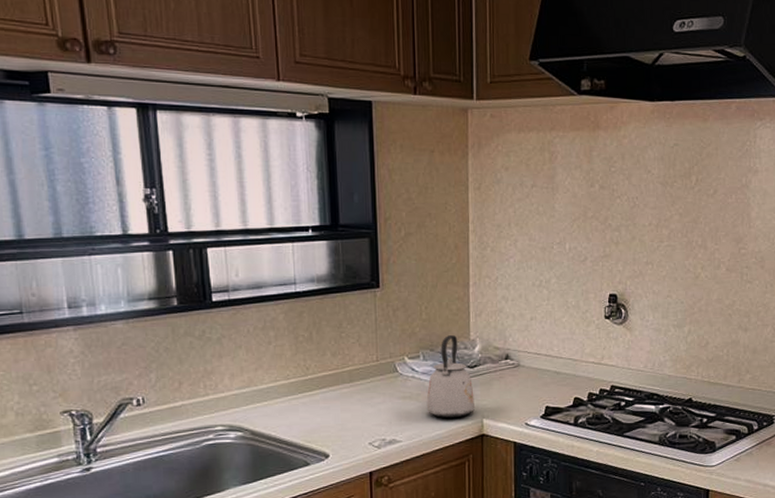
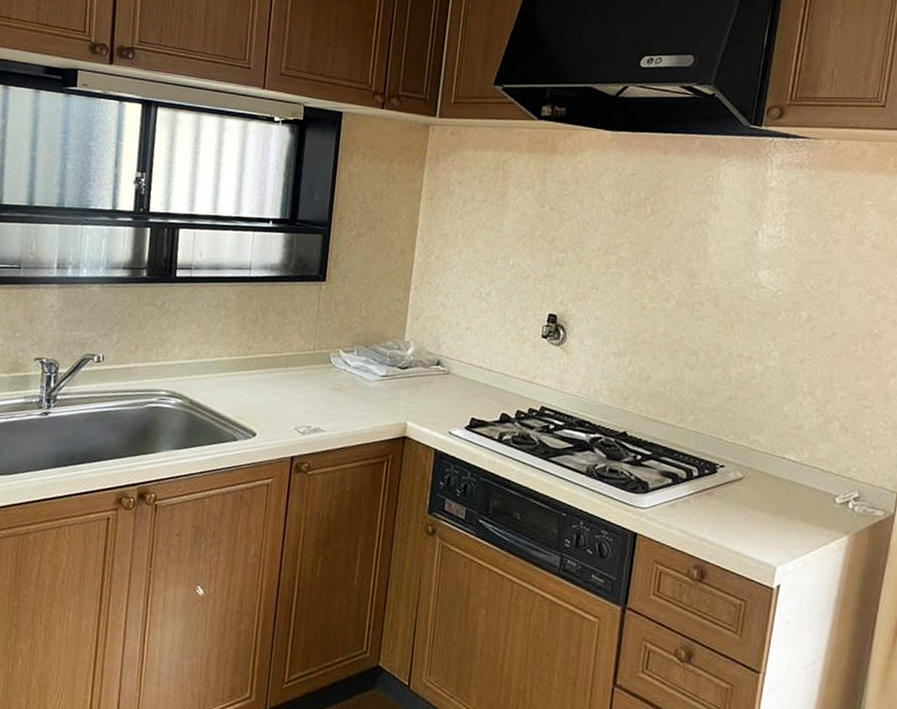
kettle: present [426,334,475,419] -> none [353,334,402,416]

